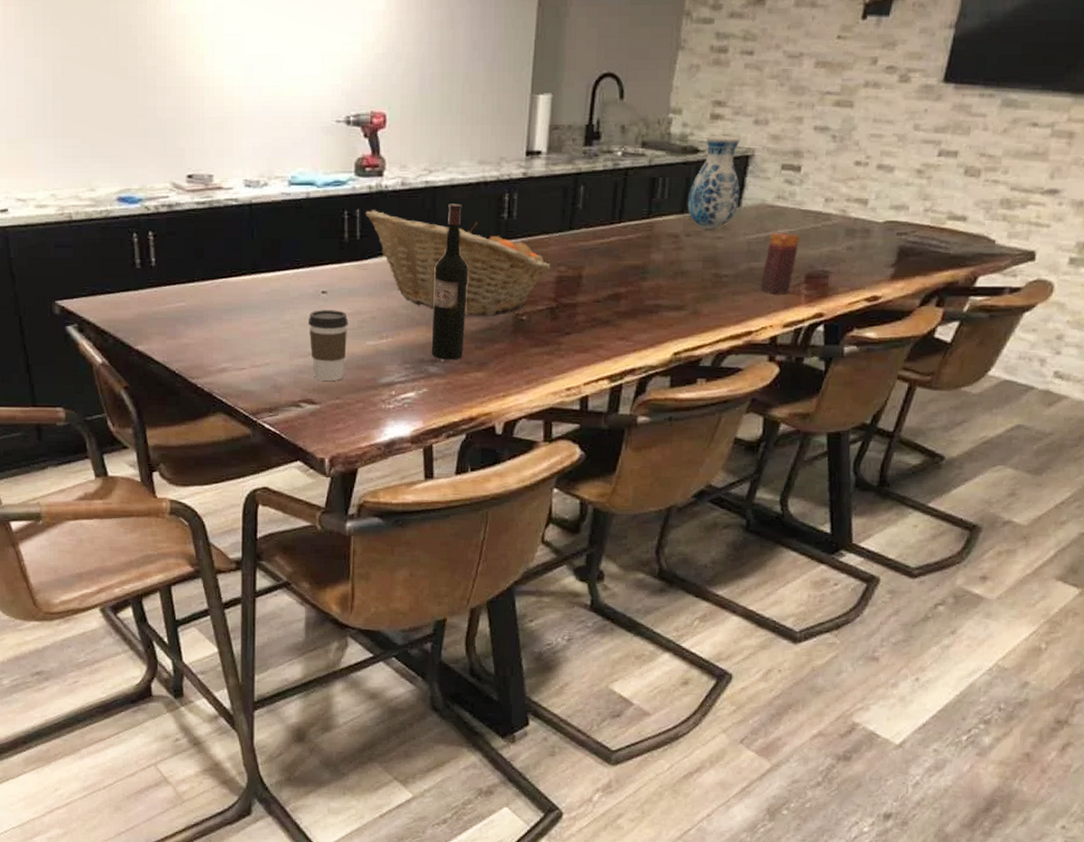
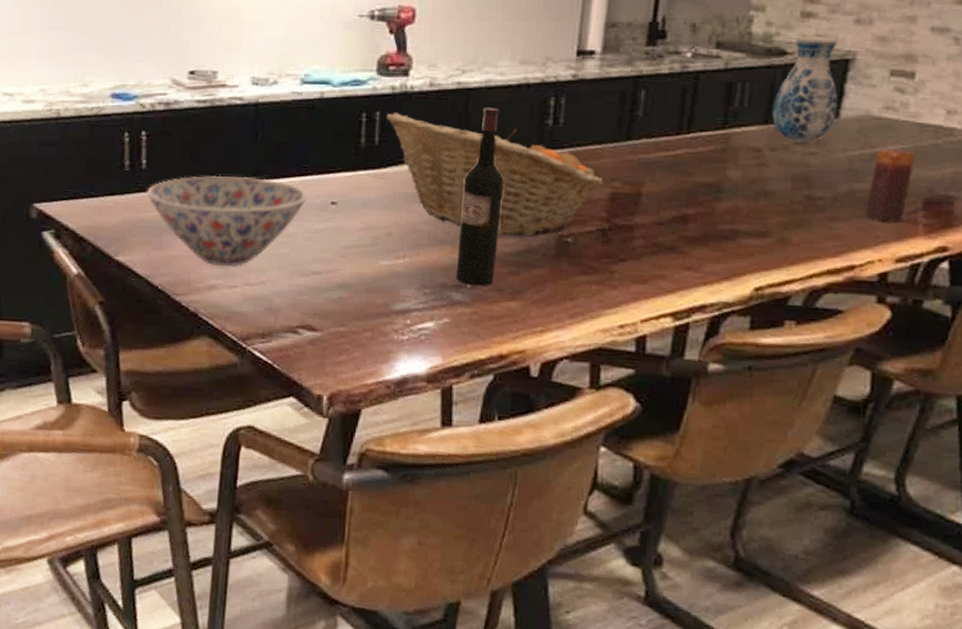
bowl: none [158,270,301,352] -> present [147,175,307,267]
coffee cup: present [309,310,349,381] -> none [313,223,360,305]

